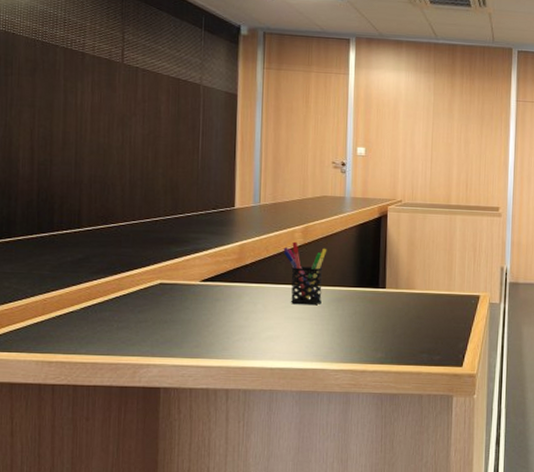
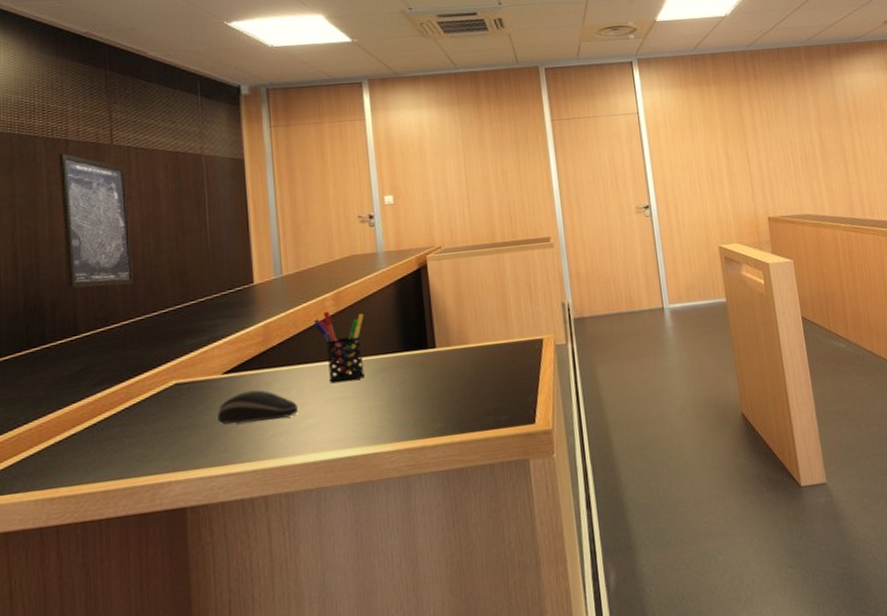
wall art: none [75,65,133,191] -> present [59,154,133,288]
computer mouse: none [193,299,261,327] -> present [217,390,298,424]

